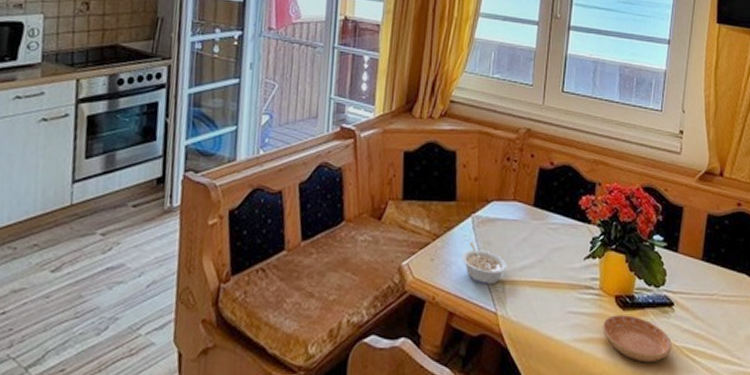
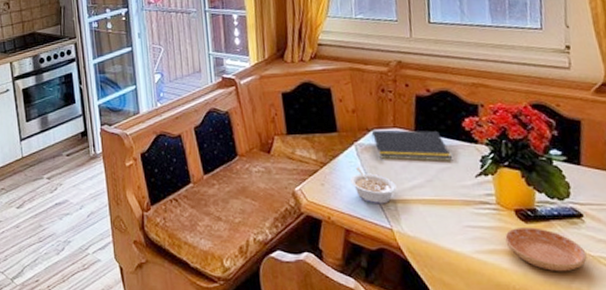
notepad: none [490,202,565,241] -> present [371,129,452,161]

